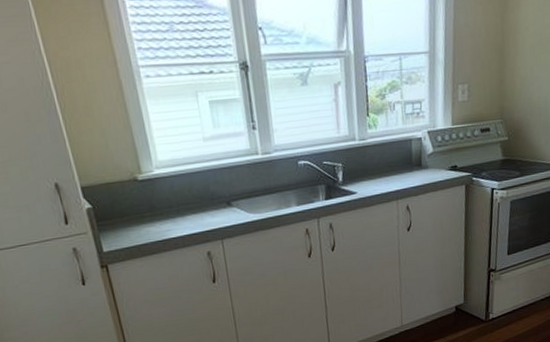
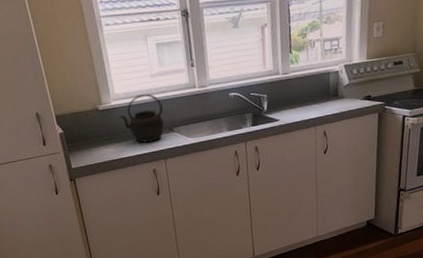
kettle: none [163,160,220,221] -> present [119,93,164,143]

